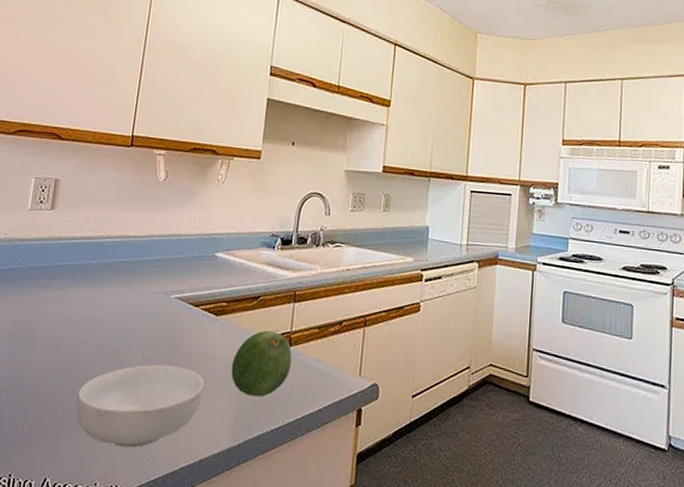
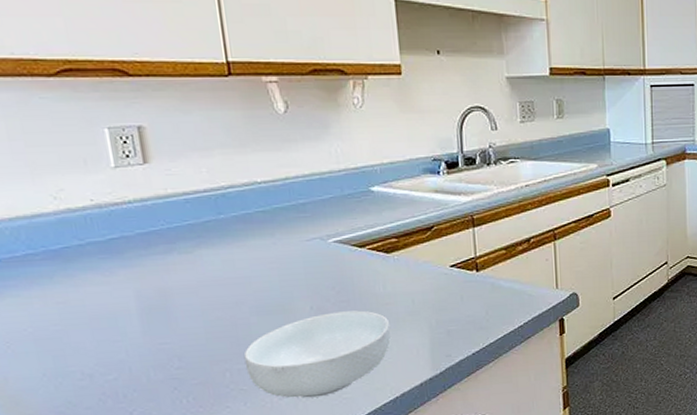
fruit: present [231,331,292,397] -> none [416,260,483,326]

